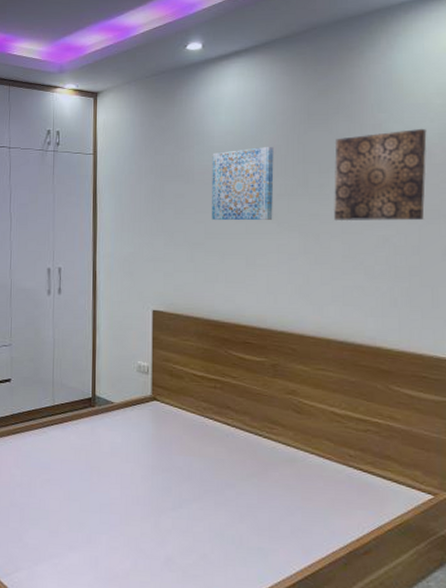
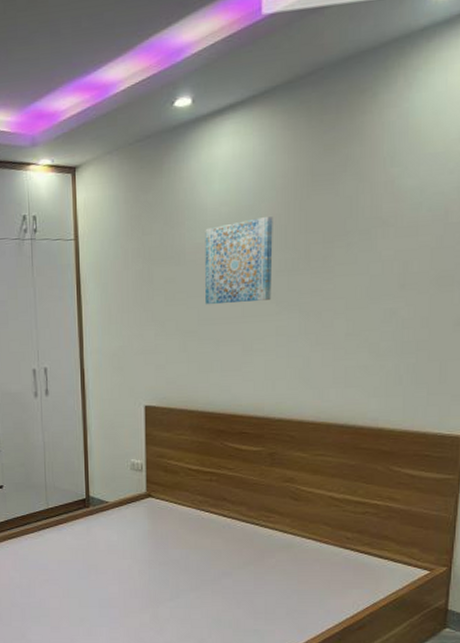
wall art: present [333,129,427,222] -> none [337,183,445,297]

